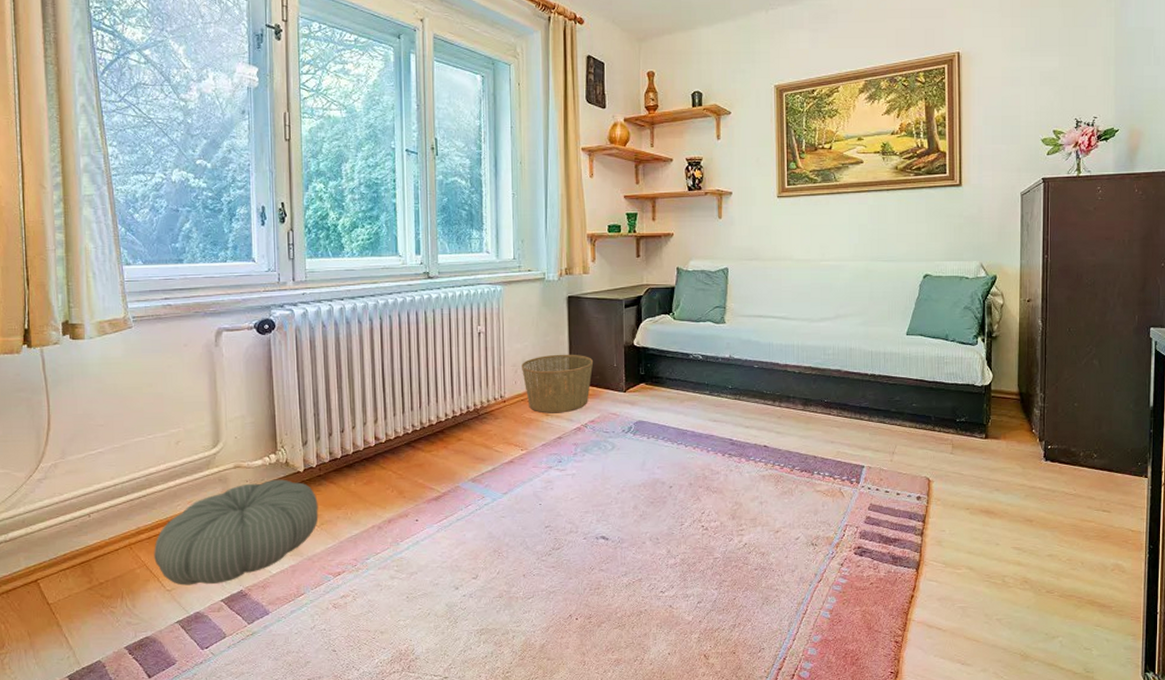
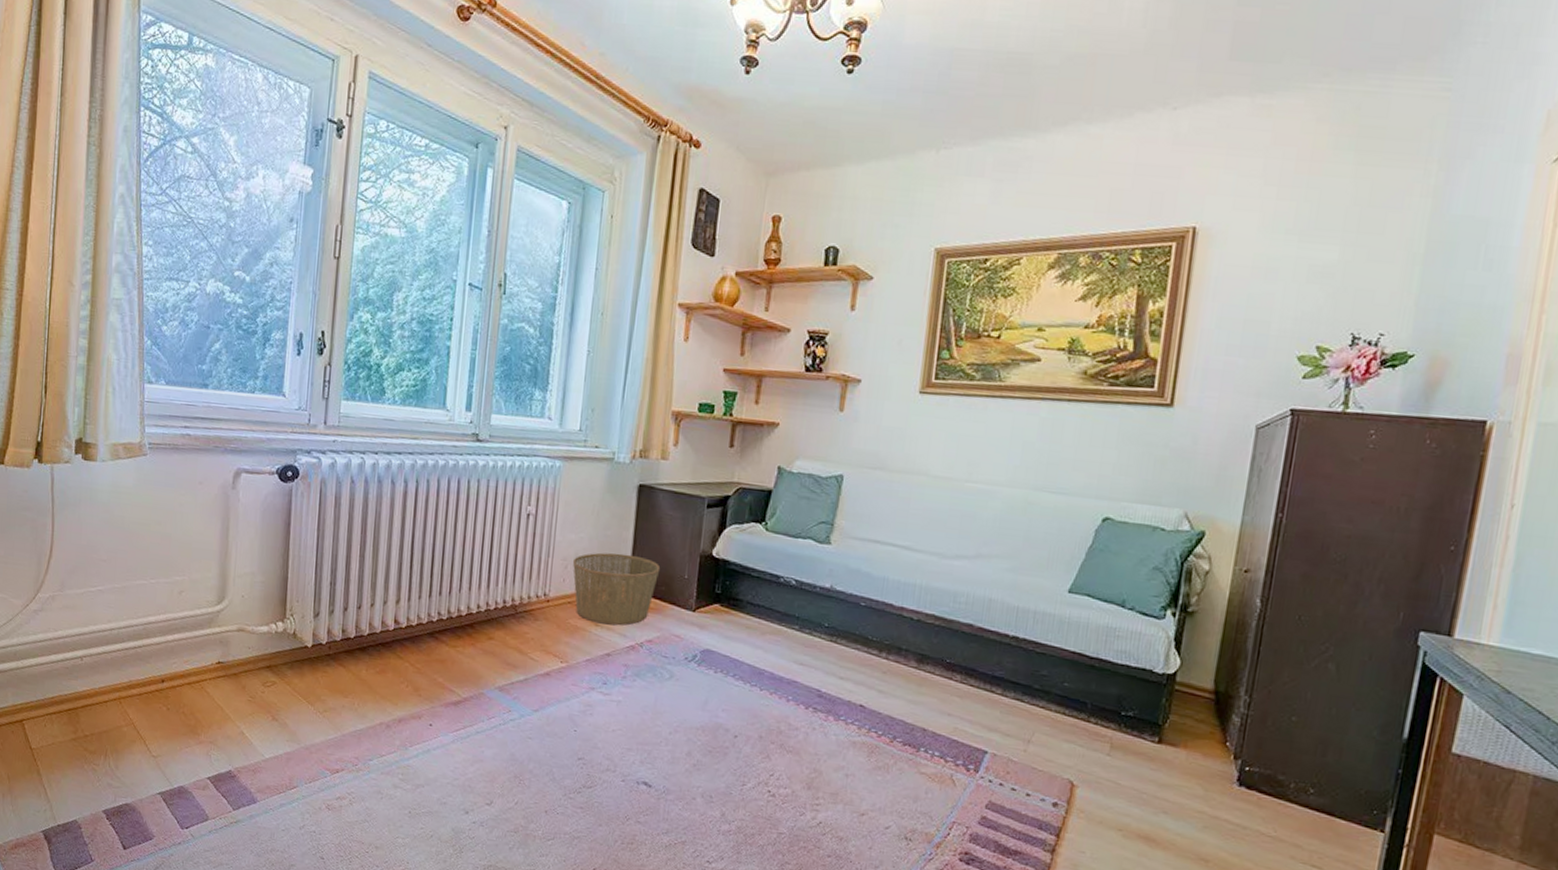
pouf: present [154,479,319,586] -> none [143,650,324,759]

